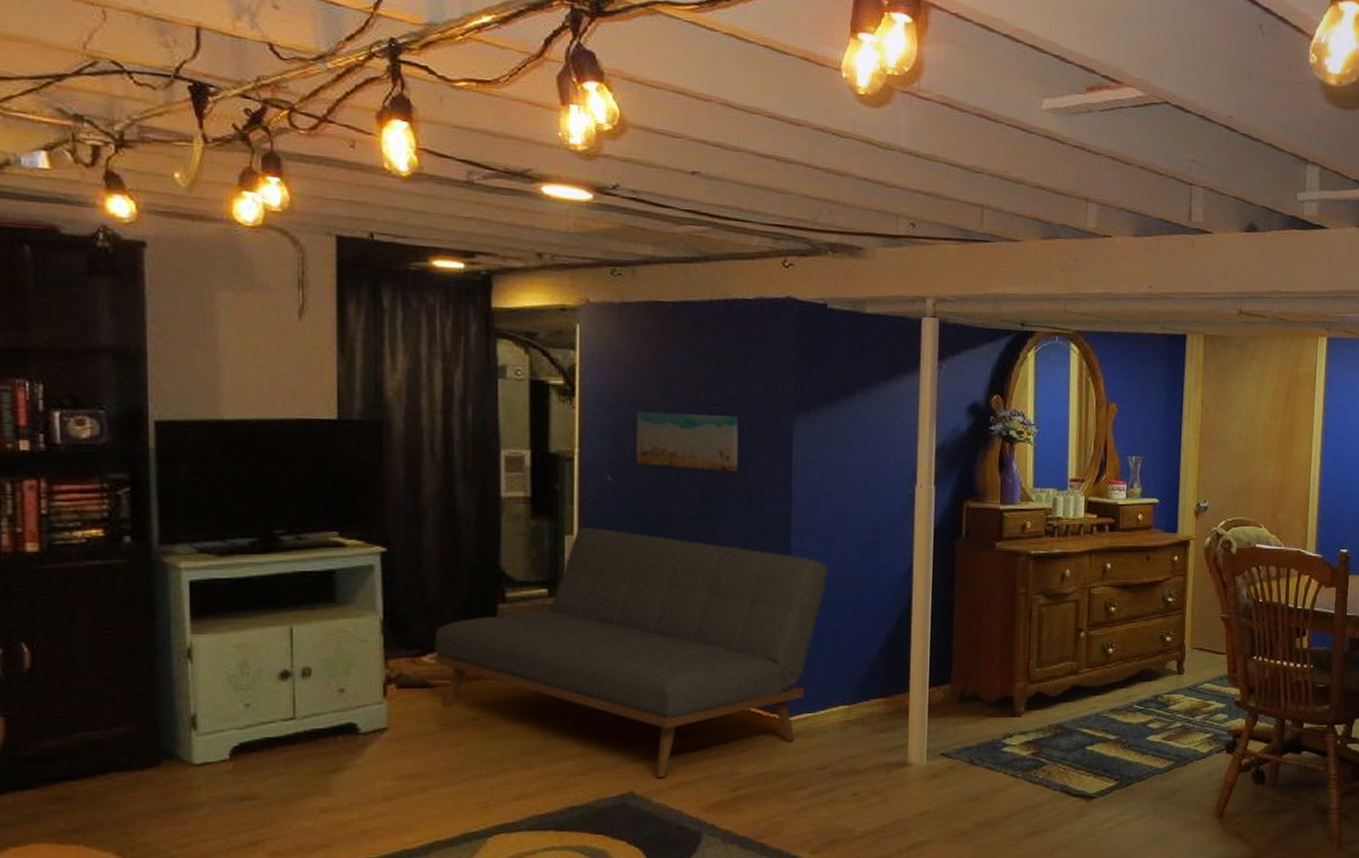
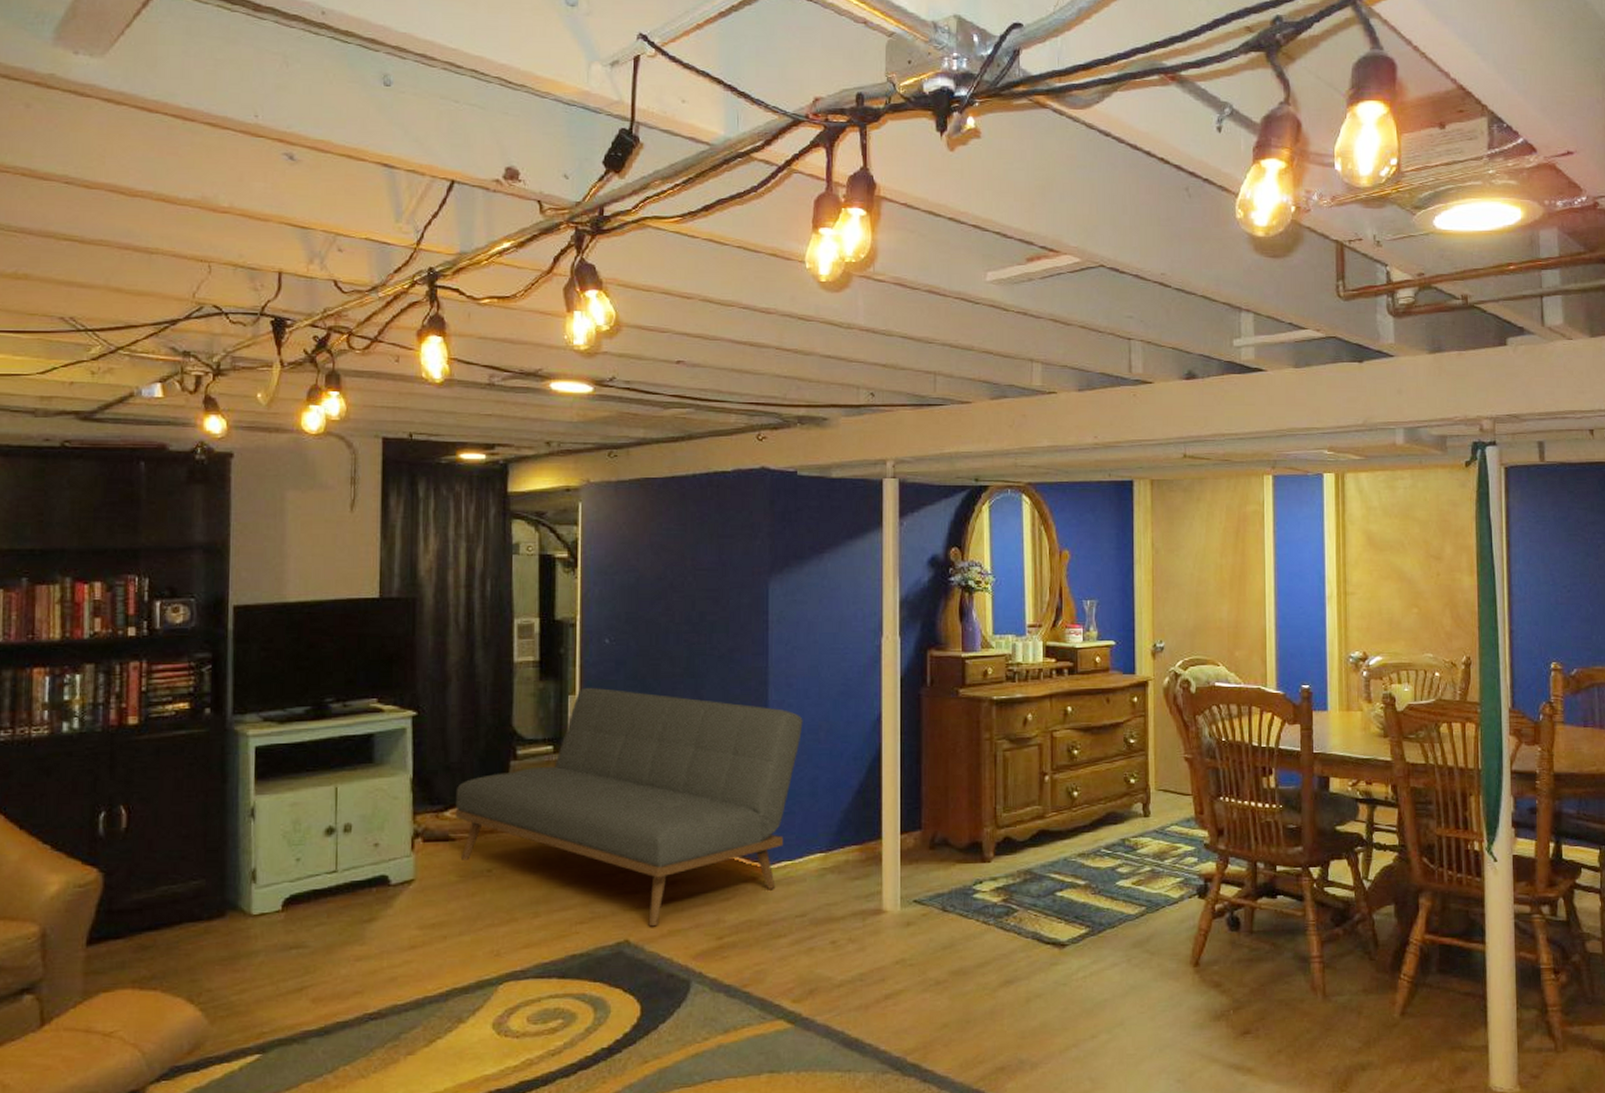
wall art: present [636,411,738,472] -> none [630,578,720,631]

